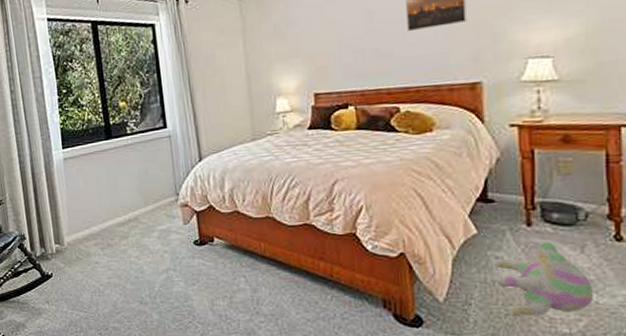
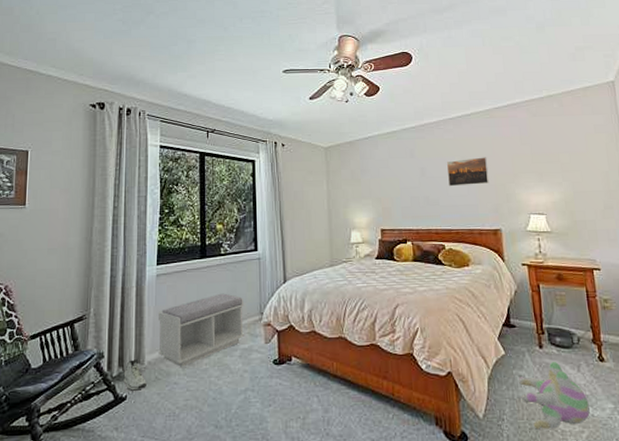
sneaker: none [47,239,69,269] -> present [123,358,146,391]
bench: none [71,174,162,248] -> present [158,293,245,367]

